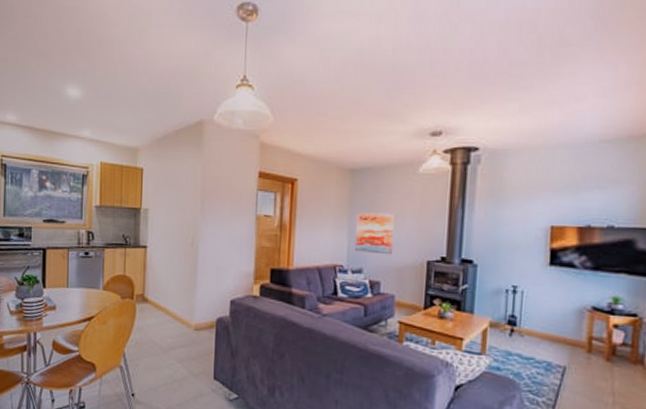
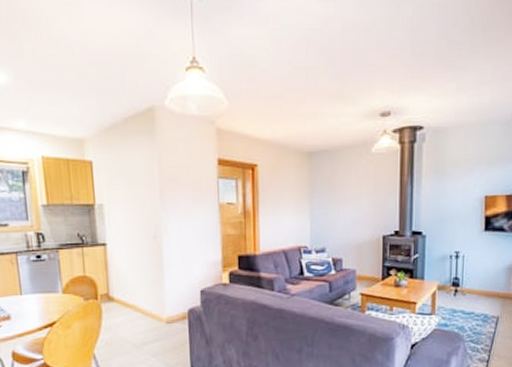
wall art: present [354,212,394,255] -> none [316,192,352,233]

